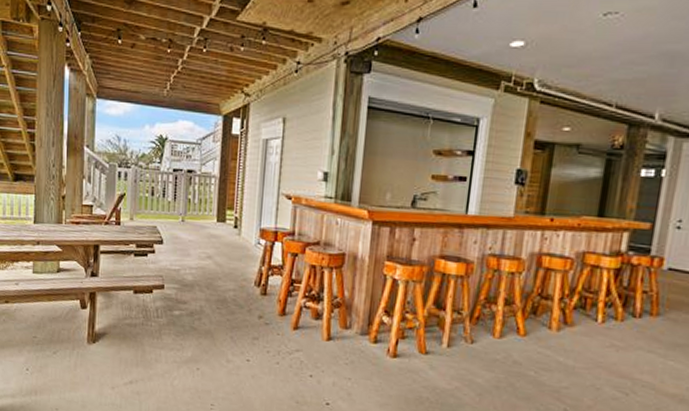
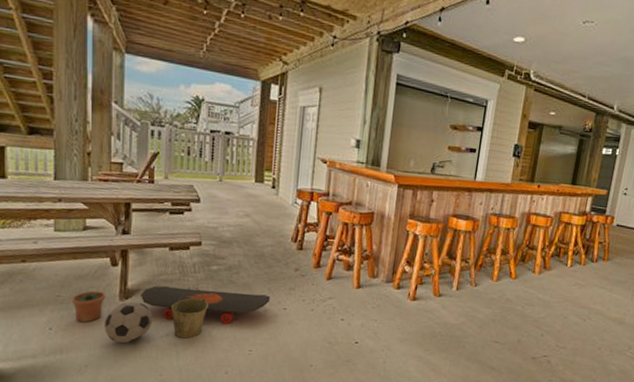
planter: none [46,333,76,365] -> present [71,290,106,323]
soccer ball: none [74,345,117,389] -> present [104,301,153,344]
skateboard: none [106,330,233,375] -> present [140,286,271,325]
bucket: none [134,332,170,388] -> present [170,286,208,339]

